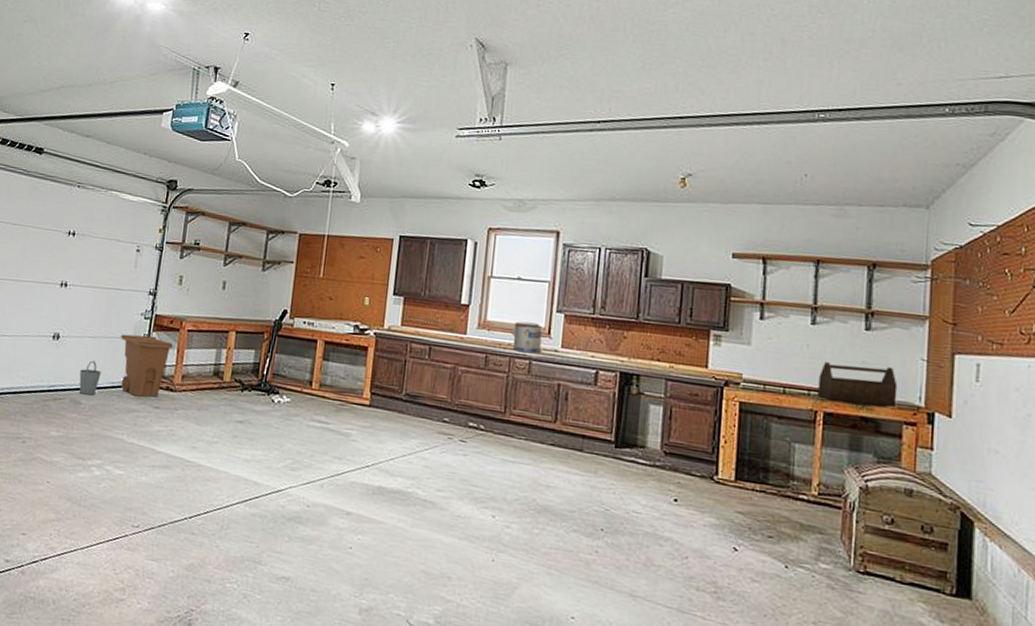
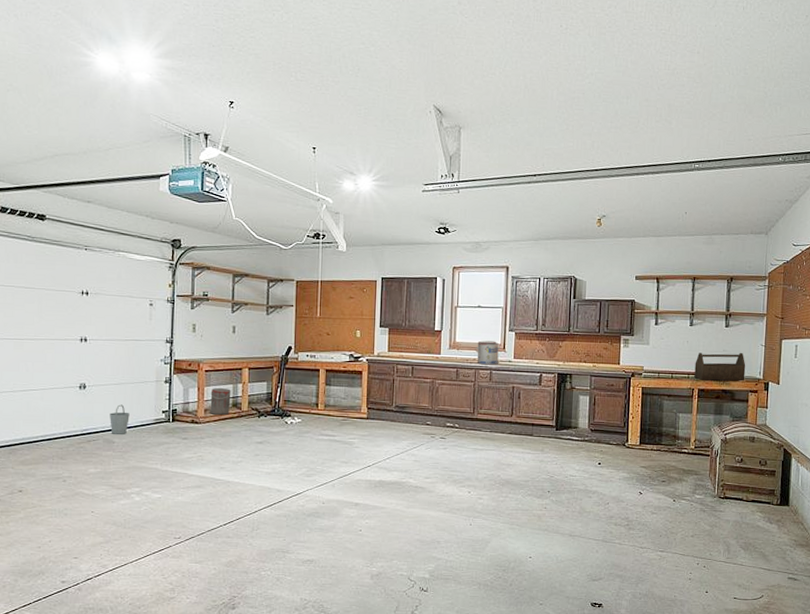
trash can: present [120,334,173,398] -> none [144,378,193,431]
paint can: none [187,351,214,385] -> present [210,388,231,416]

